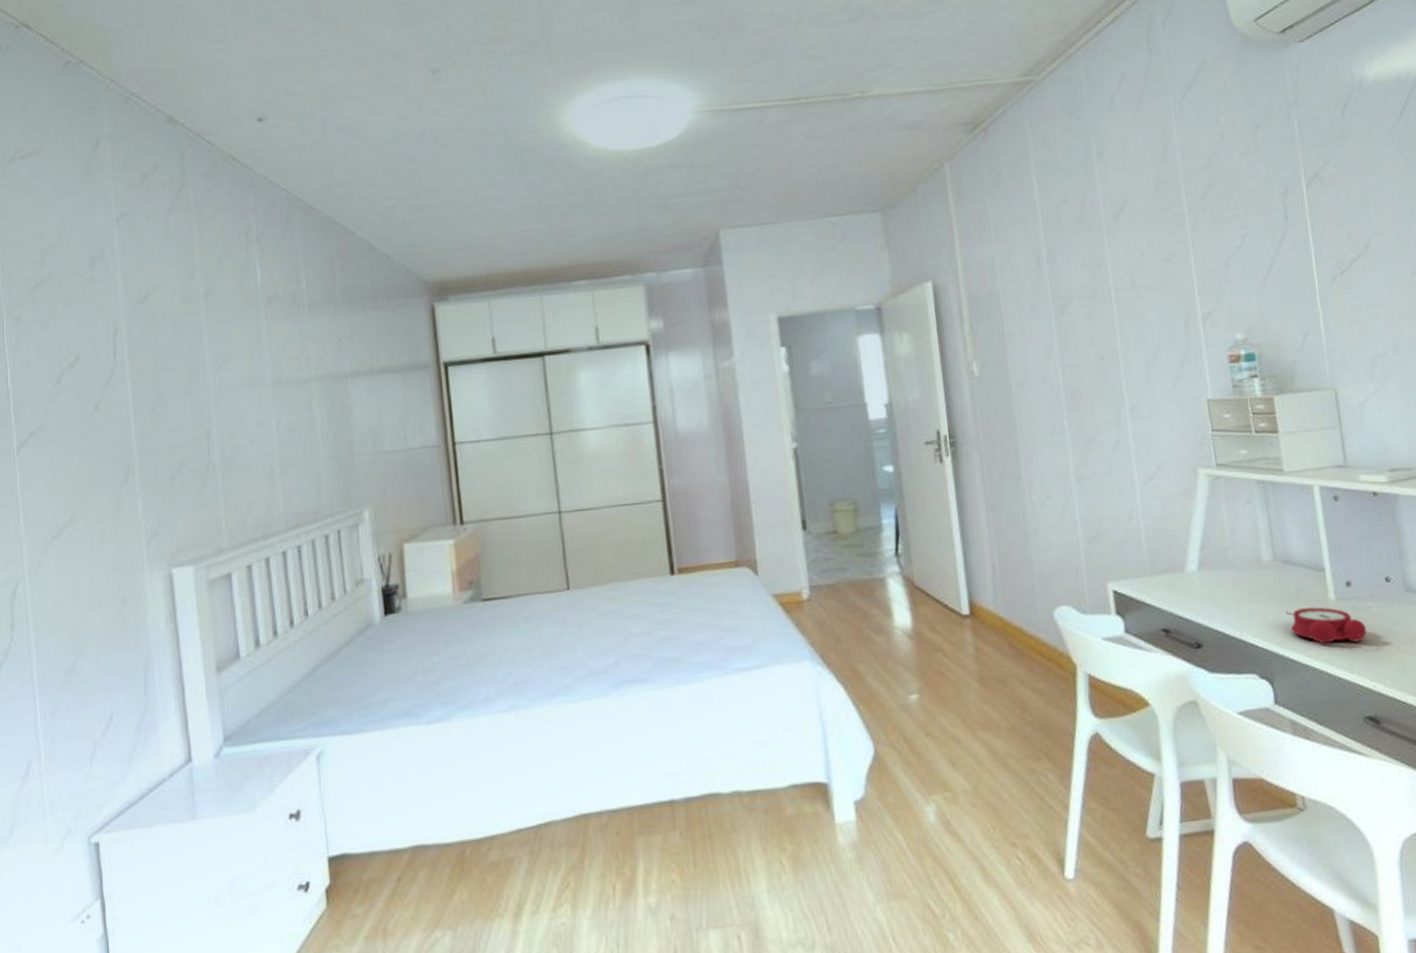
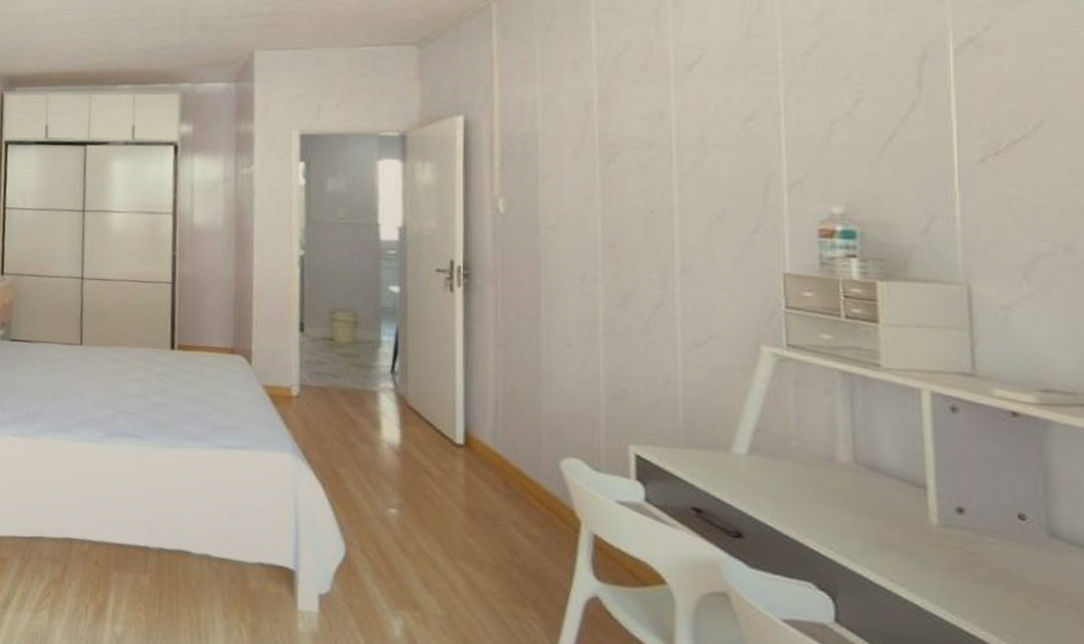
alarm clock: present [1286,607,1367,644] -> none [864,523,982,580]

